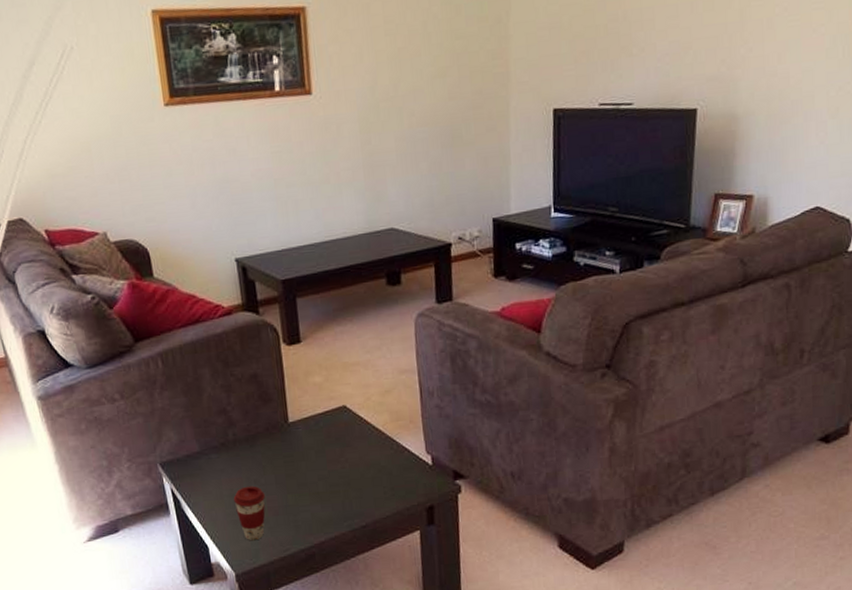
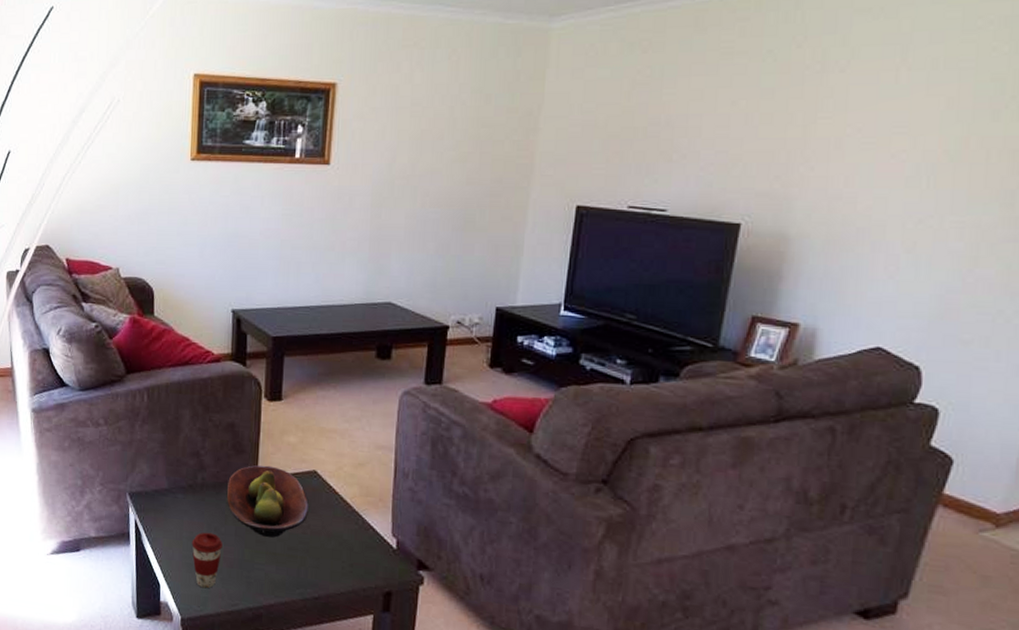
fruit bowl: none [259,409,344,479] -> present [226,465,309,538]

